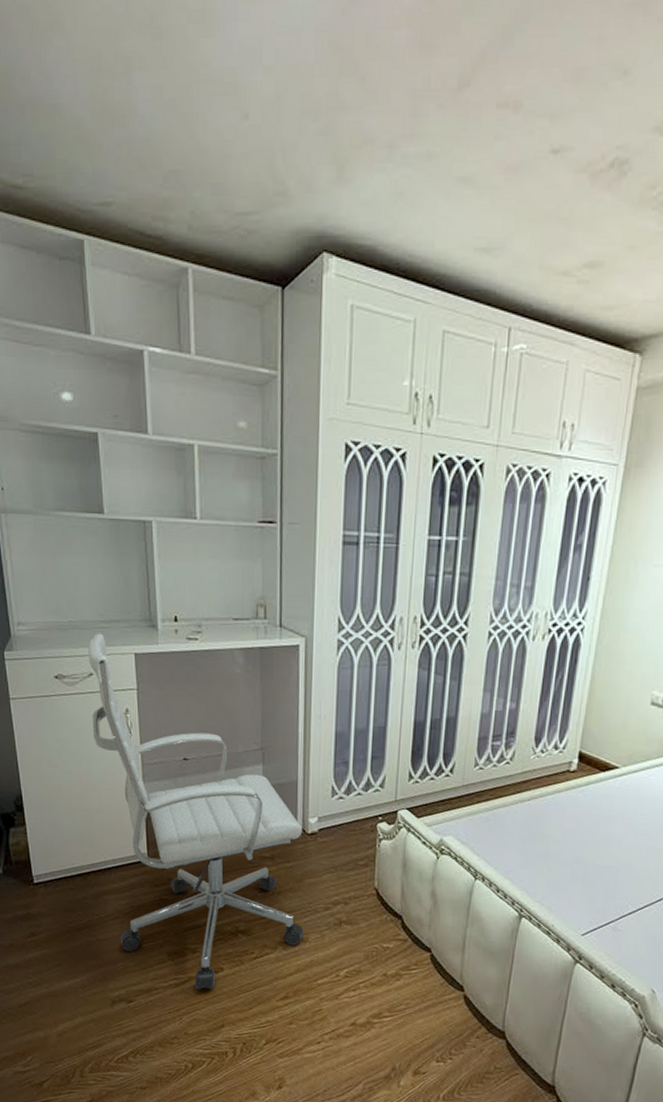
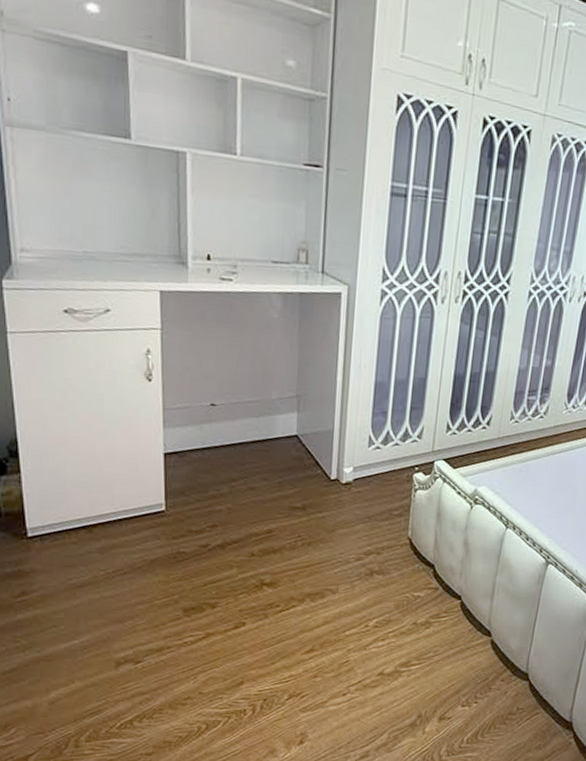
chair: present [88,633,304,990] -> none [105,266,337,646]

